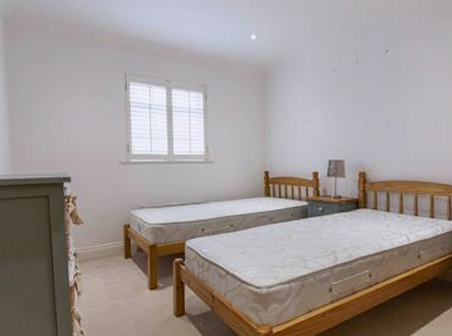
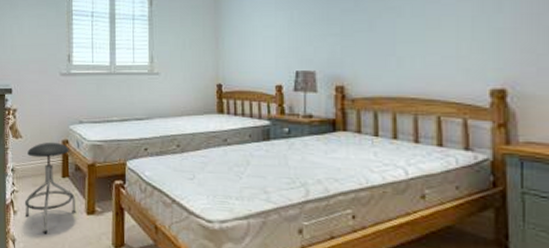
stool: none [88,226,140,311] -> present [24,142,77,234]

